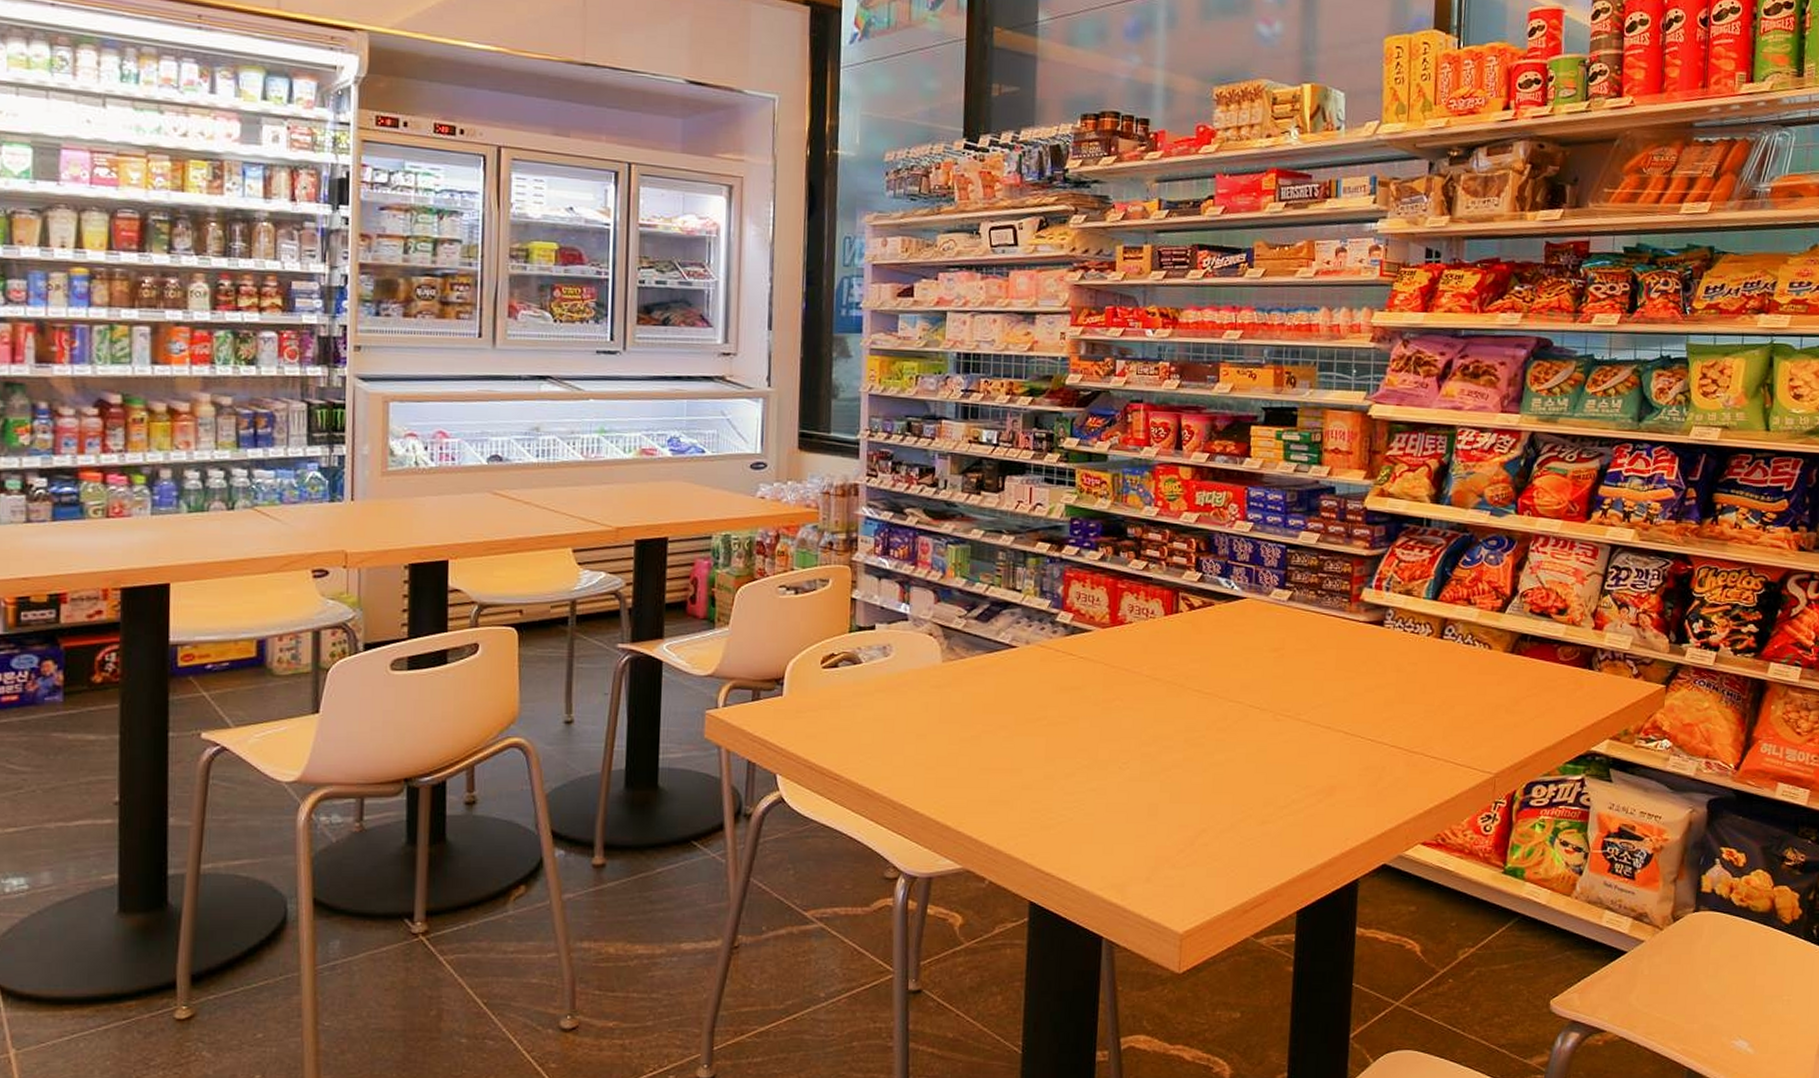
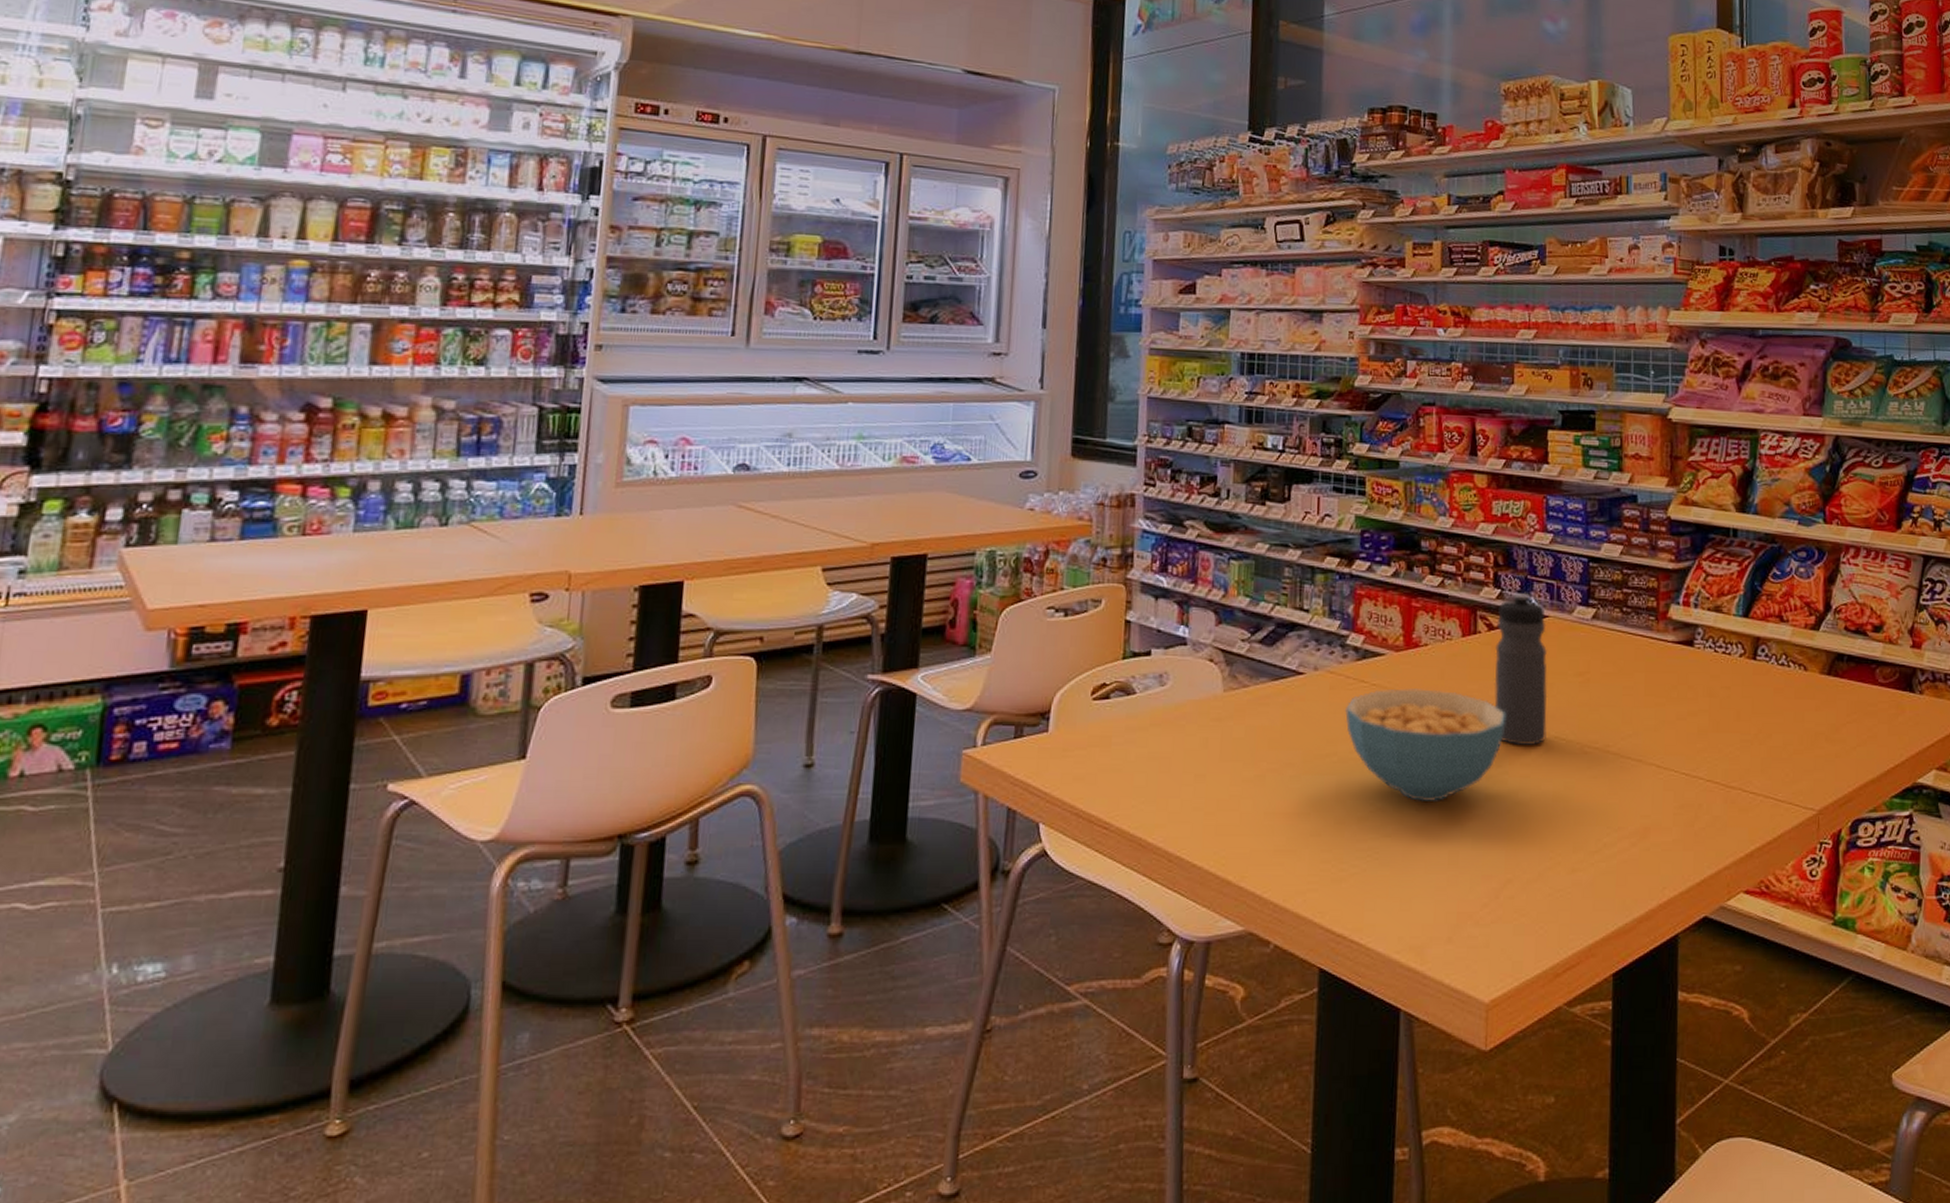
cereal bowl: none [1055,661,1204,761] -> present [1345,688,1505,801]
water bottle: none [1193,575,1245,713] -> present [1494,592,1548,745]

